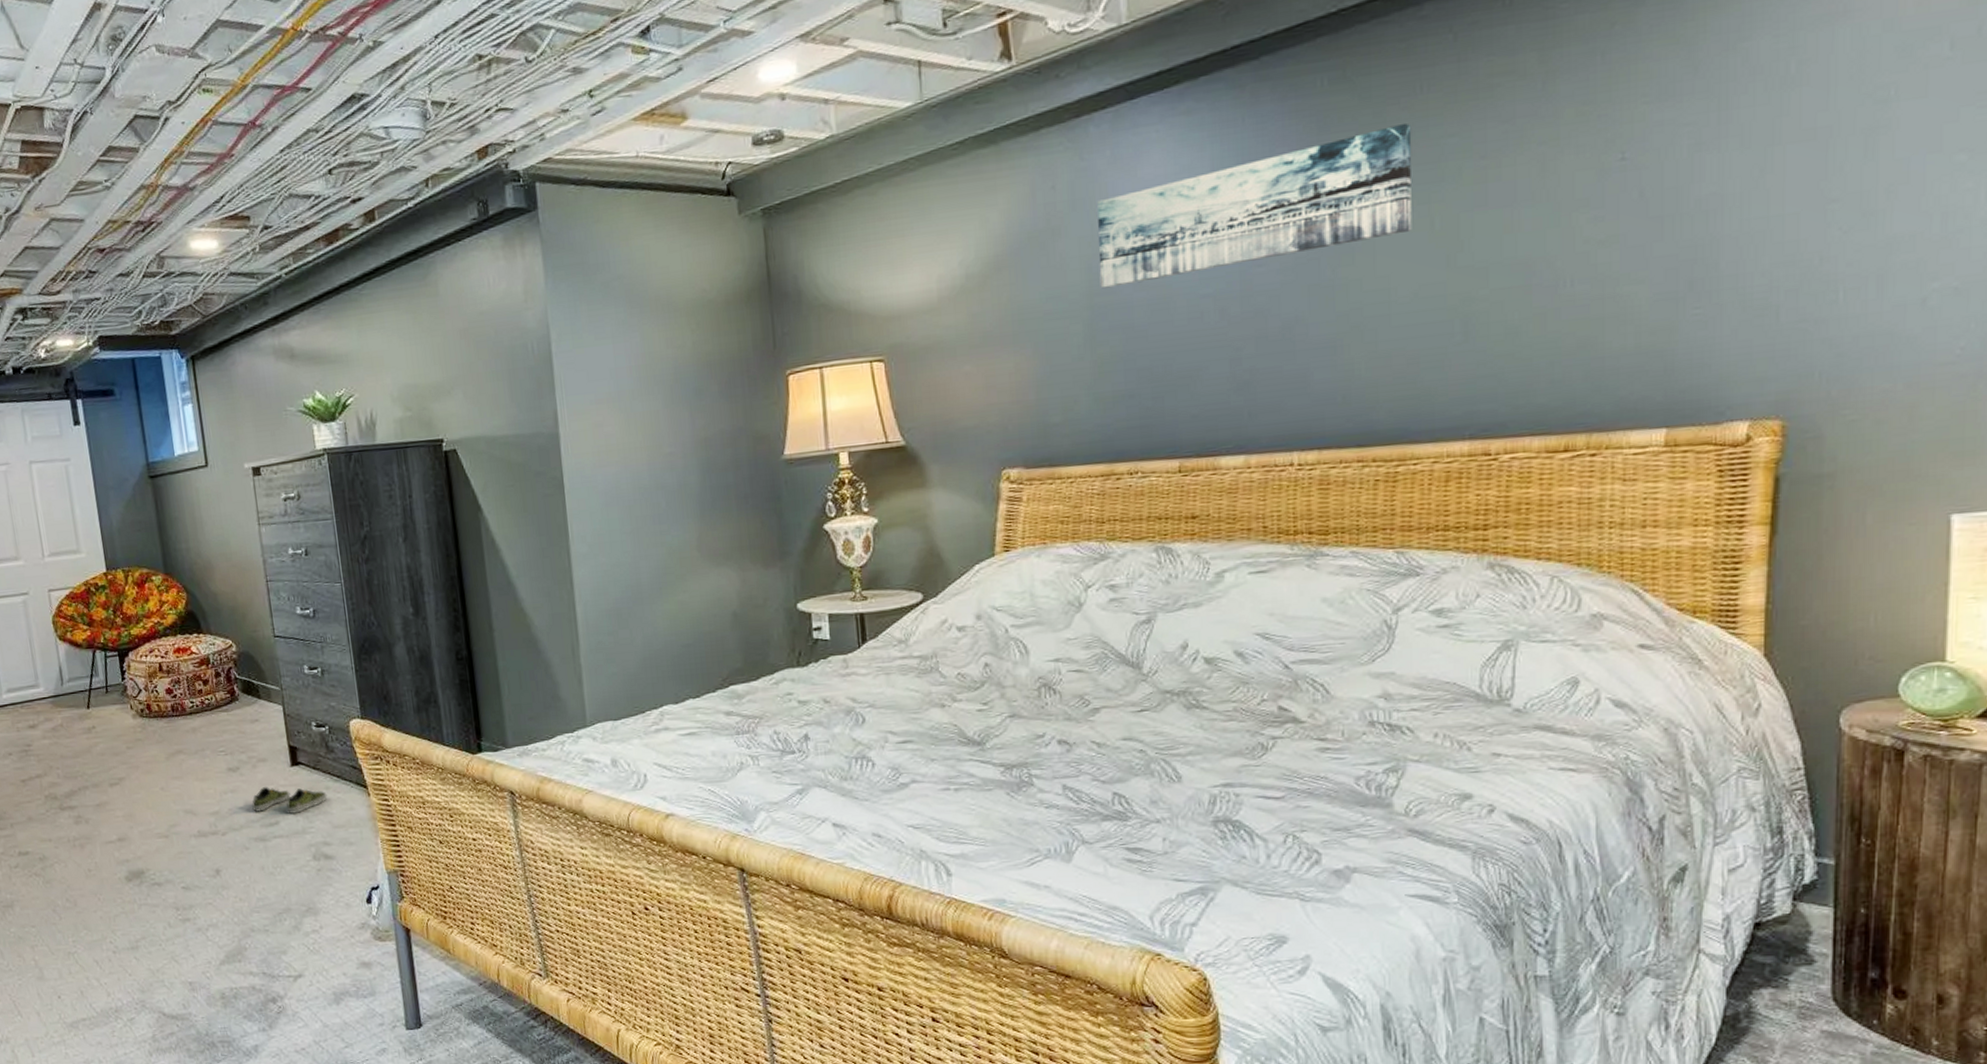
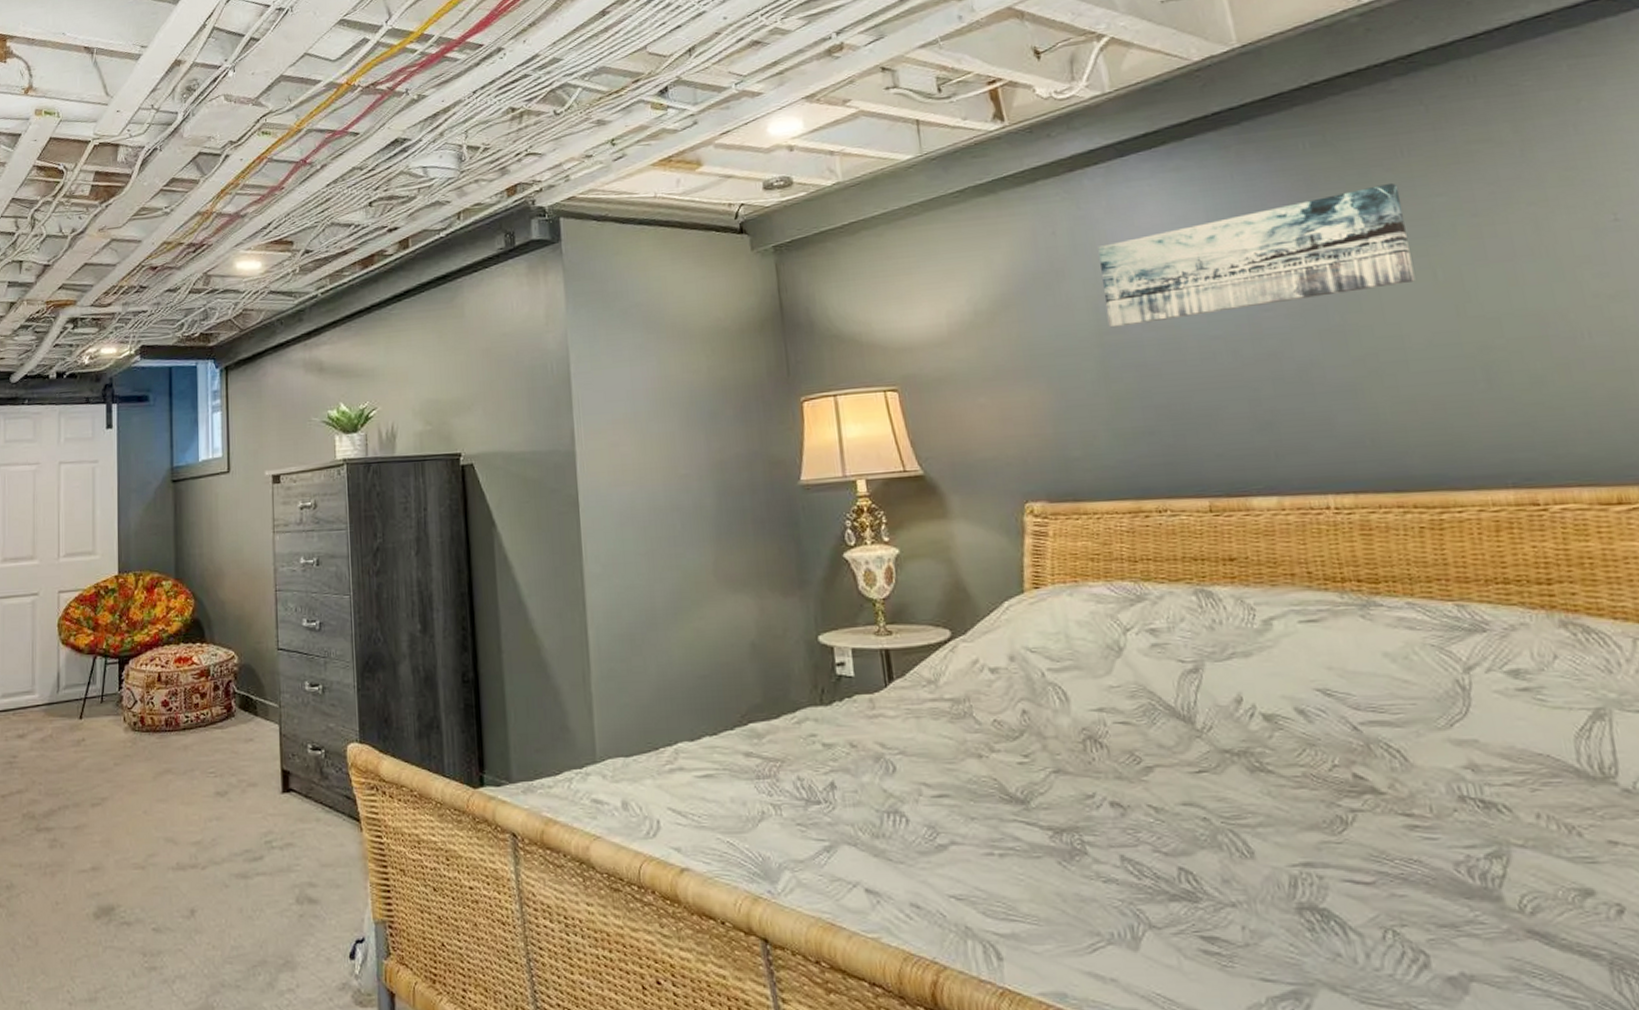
shoe: present [252,787,327,814] -> none [237,815,317,848]

